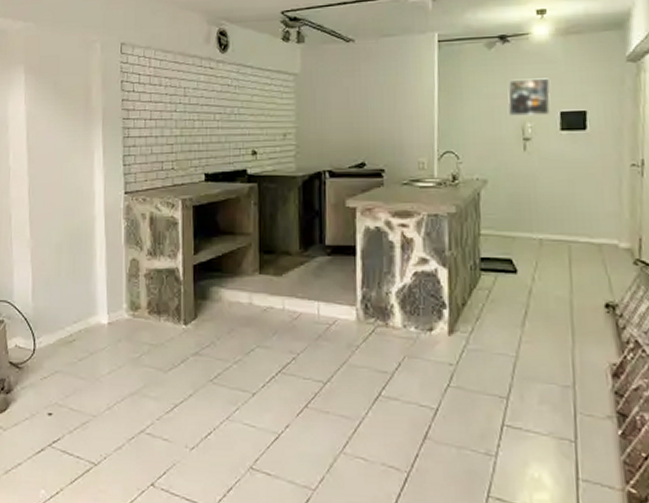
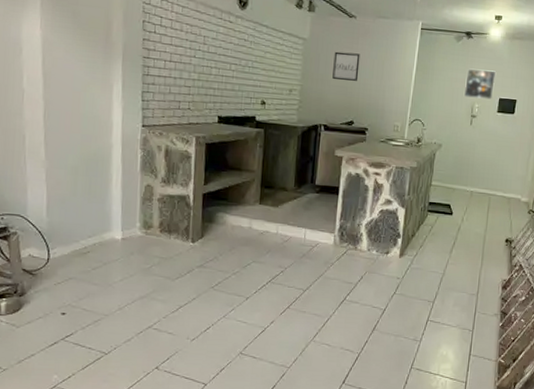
wall art: none [332,82,365,116] -> present [332,51,360,81]

